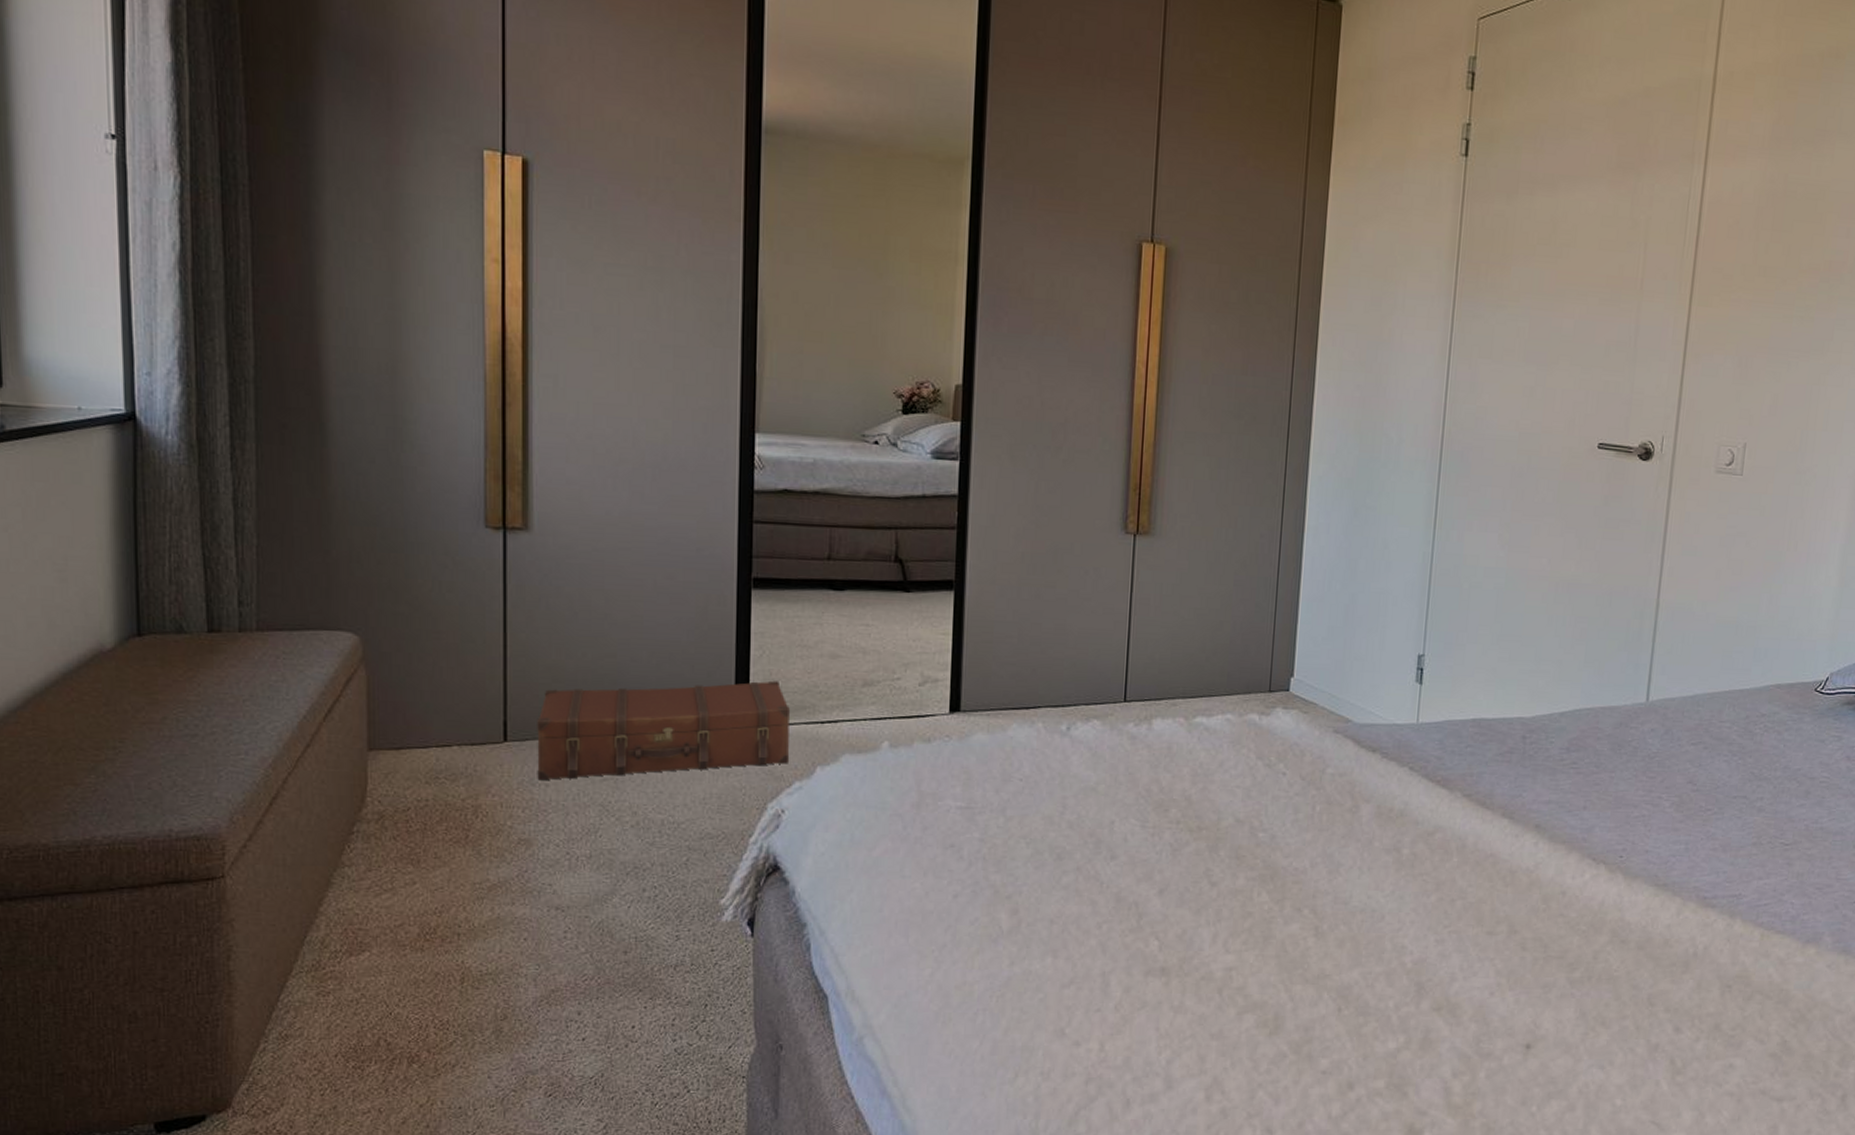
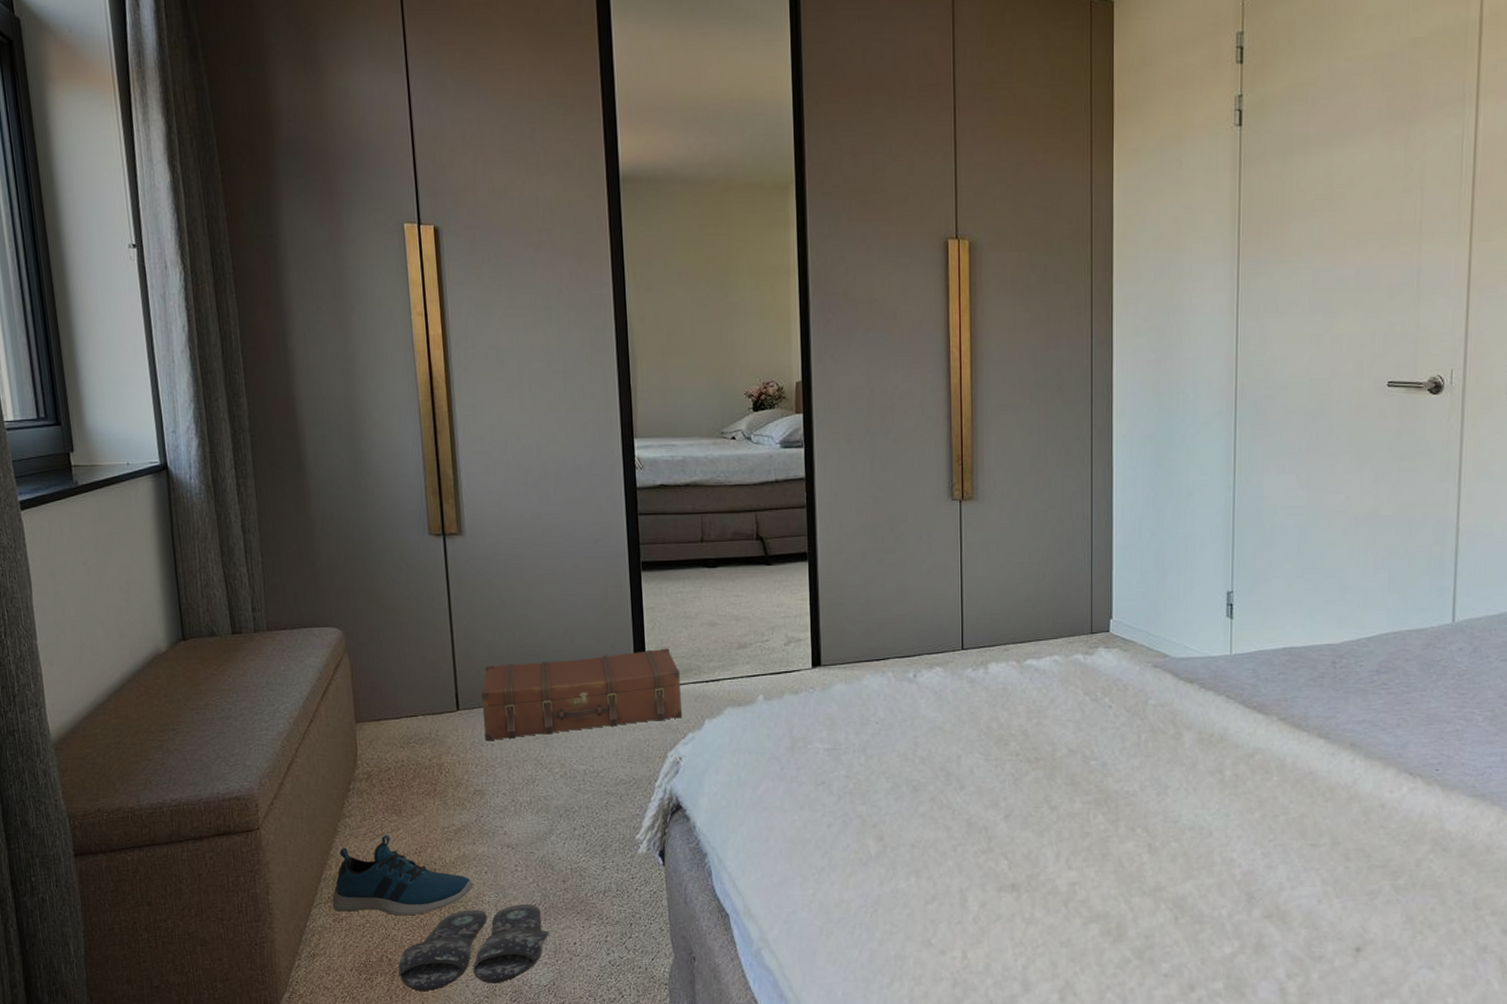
athletic shoe: none [317,890,508,990] -> present [332,835,474,916]
slippers: none [400,978,602,1082] -> present [398,903,549,991]

